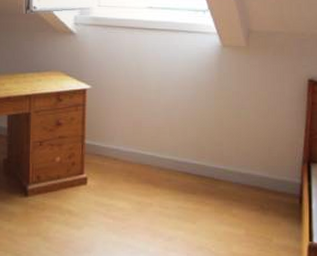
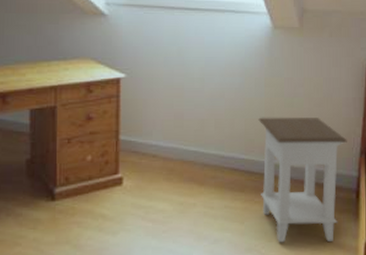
nightstand: none [209,126,290,243] -> present [258,117,347,243]

